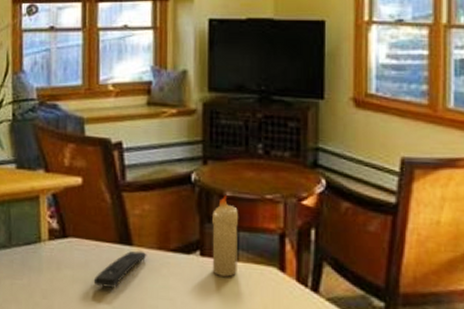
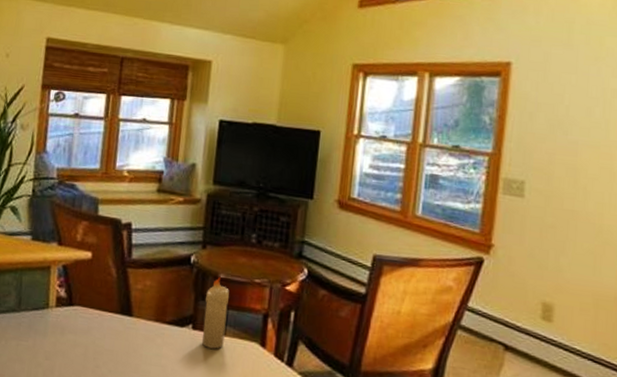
remote control: present [93,250,147,288] -> none [93,321,145,354]

